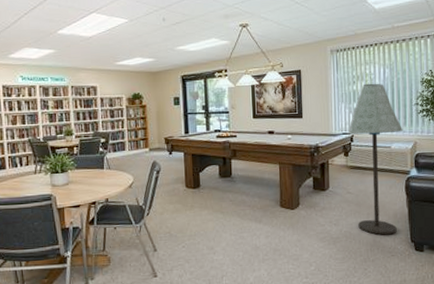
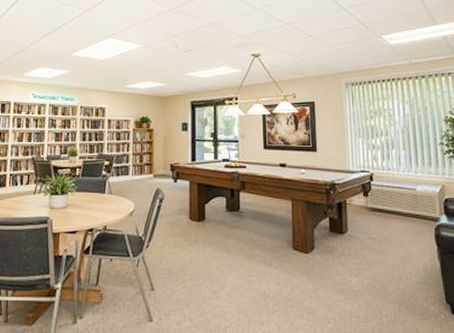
floor lamp: present [348,83,404,235] -> none [367,119,429,292]

